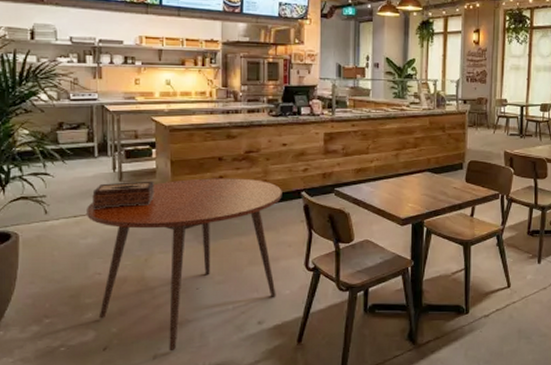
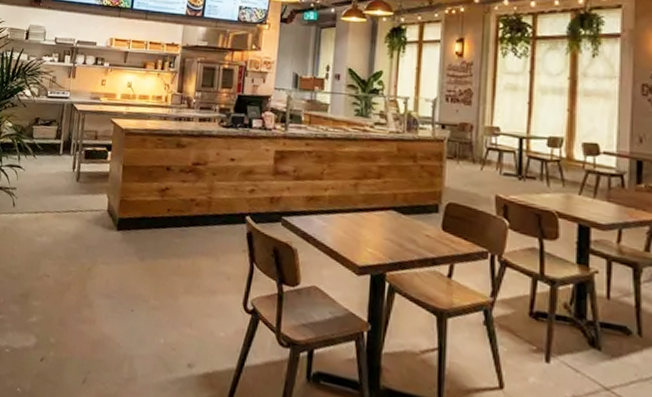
dining table: present [87,178,282,351] -> none [41,187,226,379]
tissue box: present [92,181,154,209] -> none [51,182,106,211]

